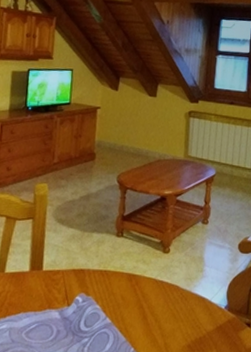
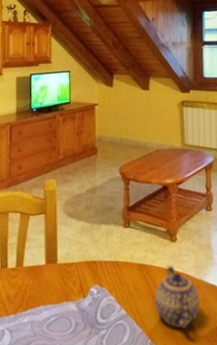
teapot: none [141,275,188,339] -> present [155,265,201,330]

